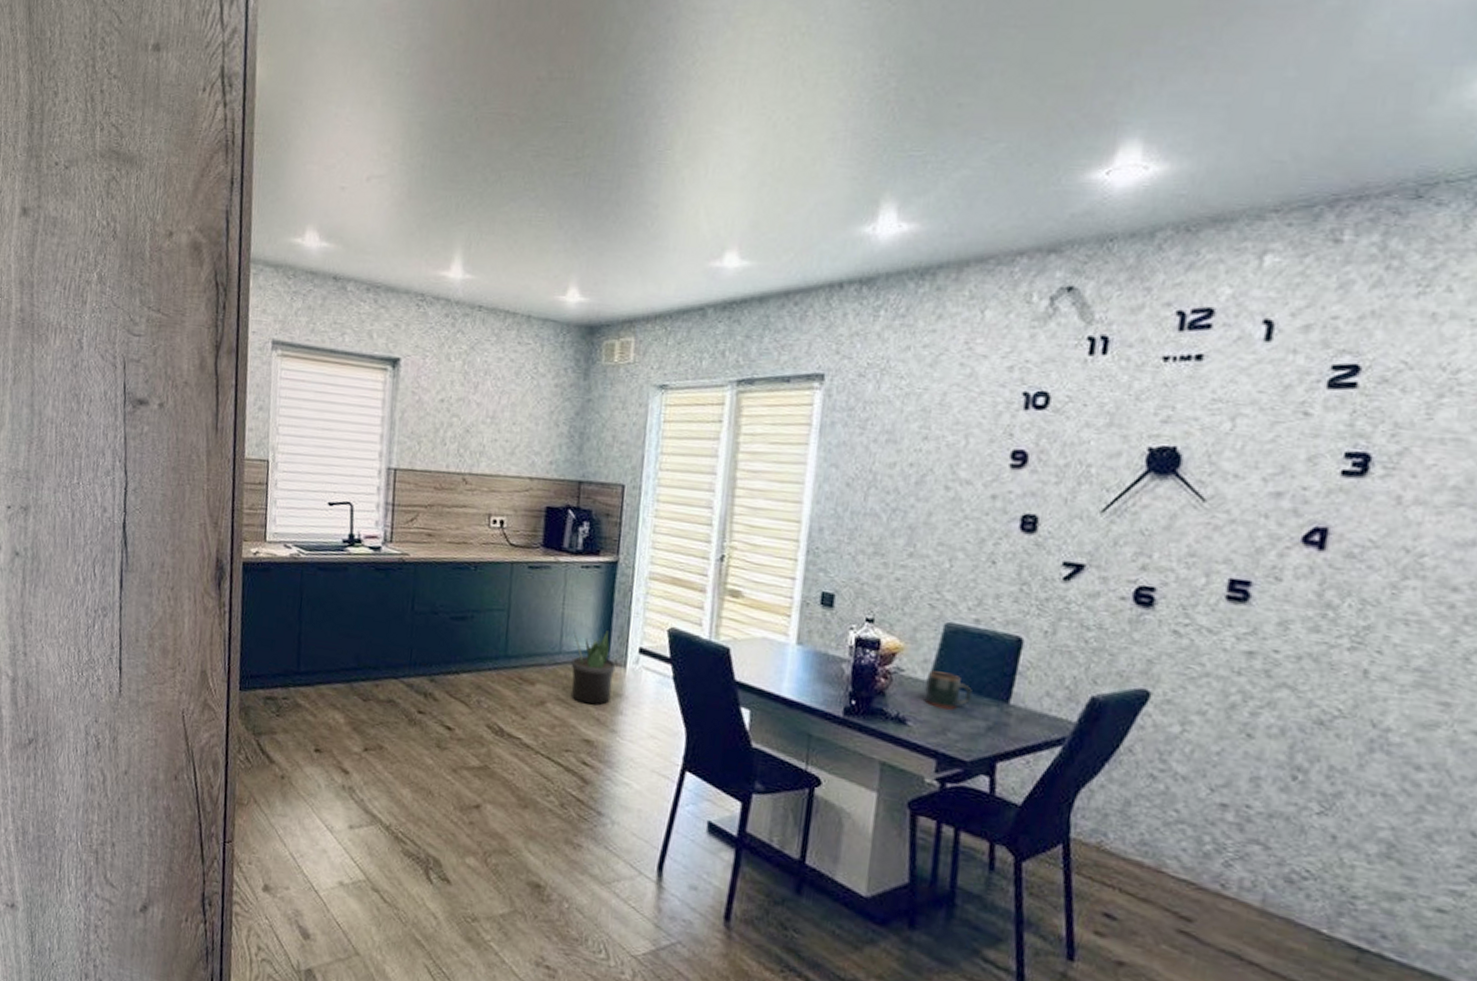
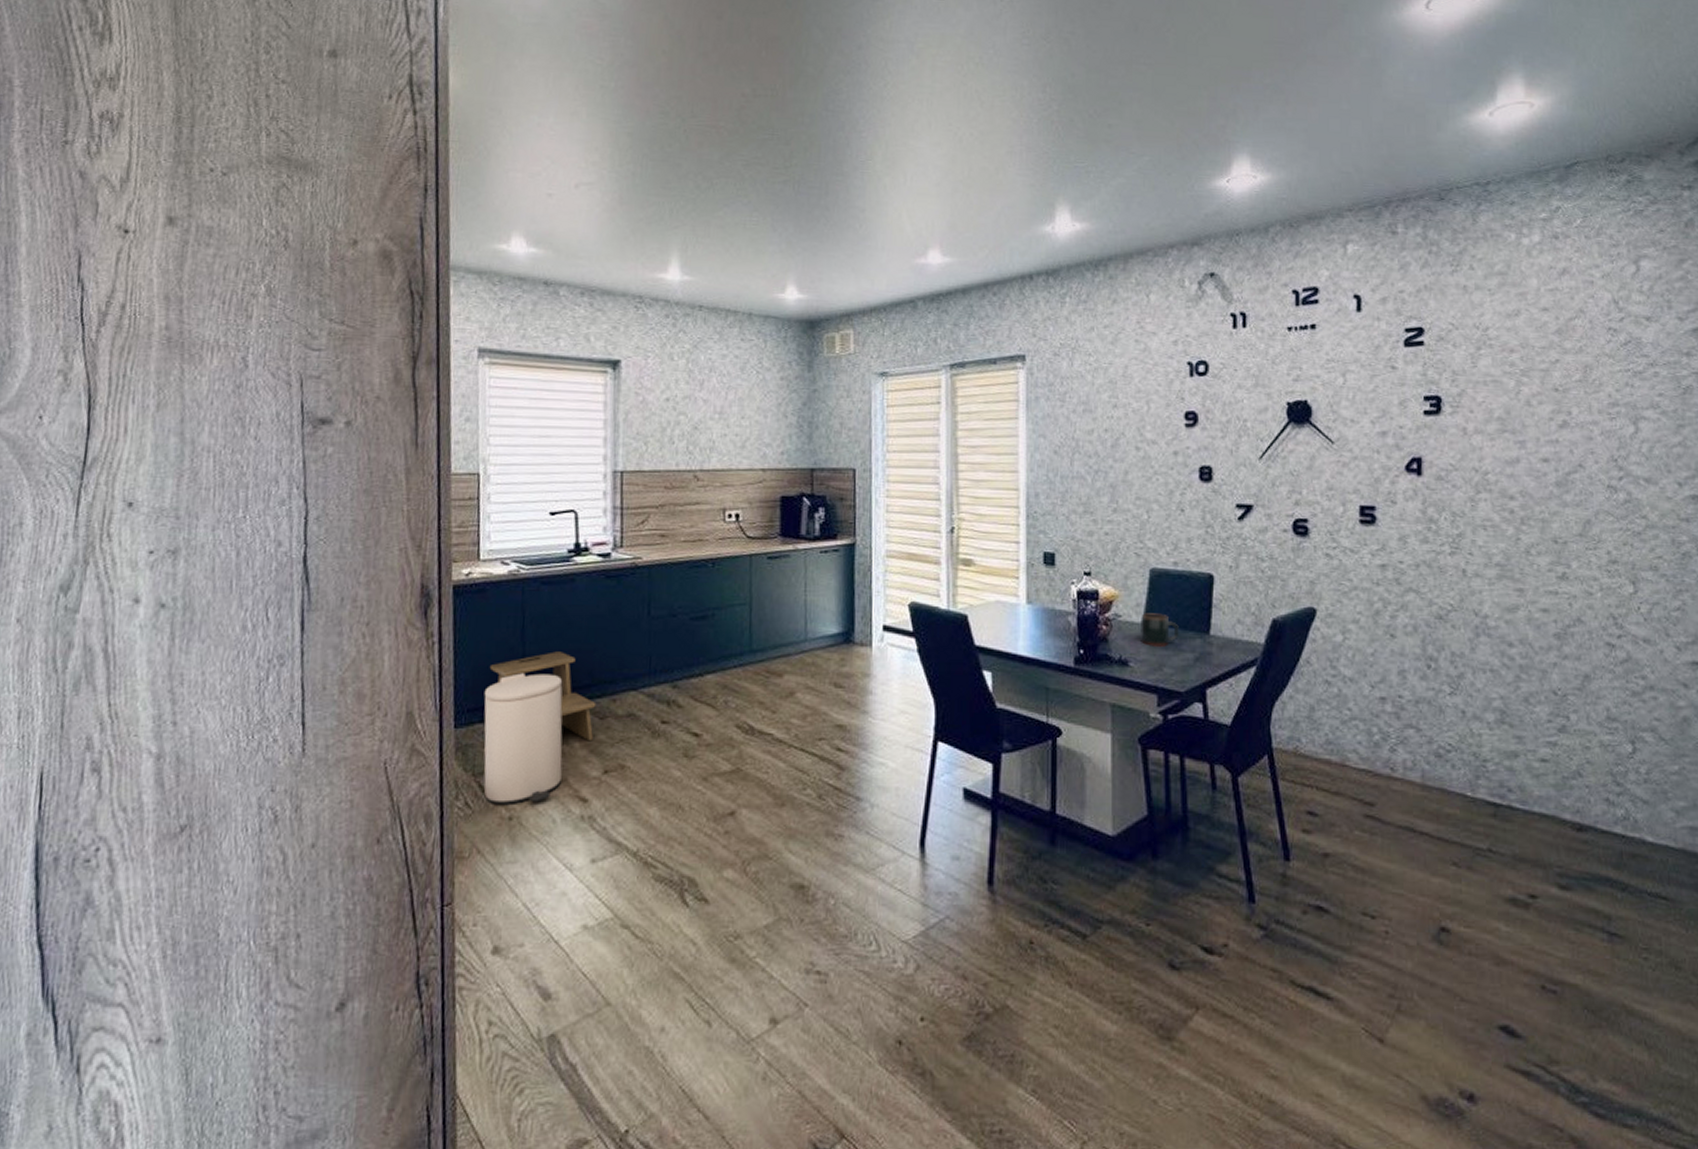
pedal bin: none [262,649,333,767] -> present [483,673,563,806]
step stool: none [270,633,361,720] -> present [489,651,596,742]
planter: present [571,630,616,705] -> none [817,612,862,689]

